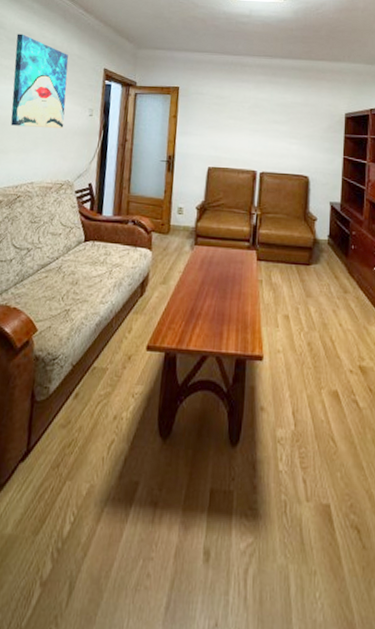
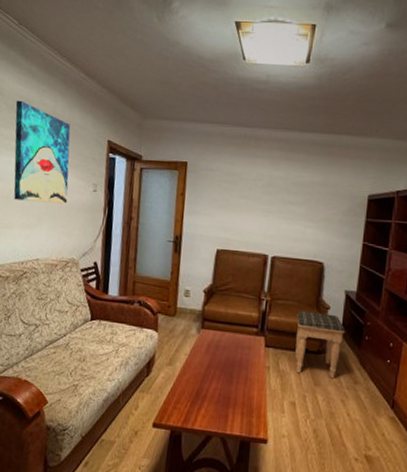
footstool: none [286,223,332,289] -> present [295,311,345,379]

